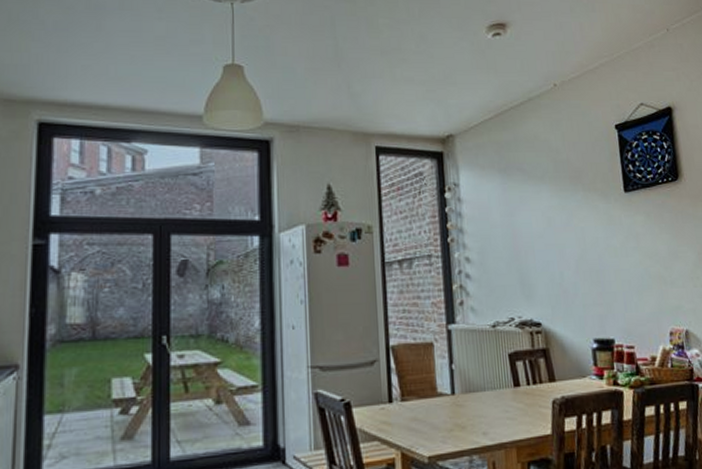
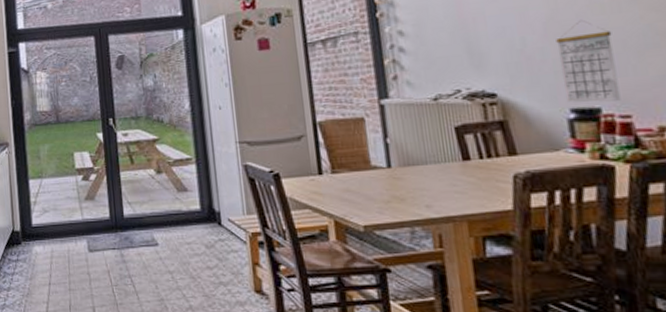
calendar: none [584,261,627,334] -> present [556,21,621,103]

